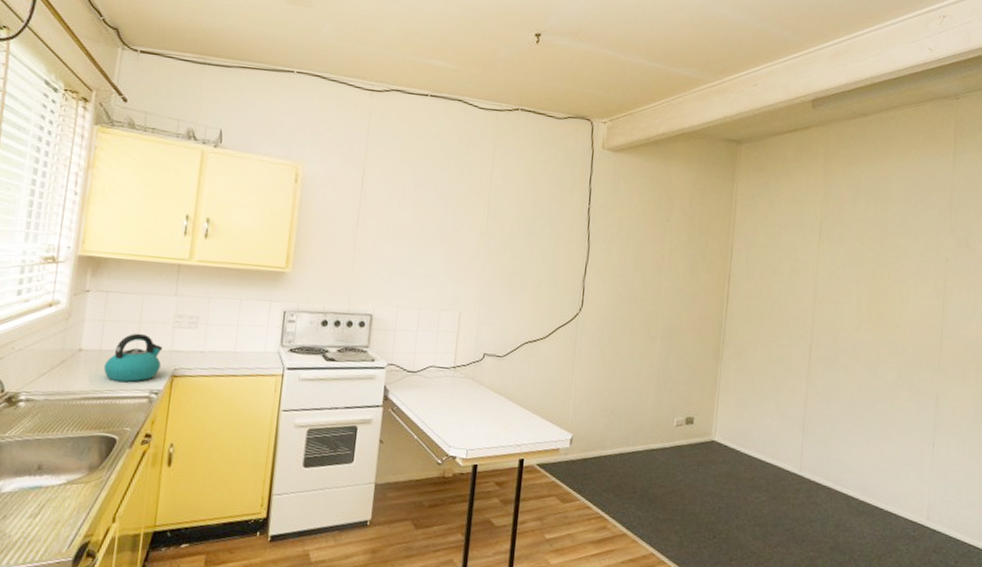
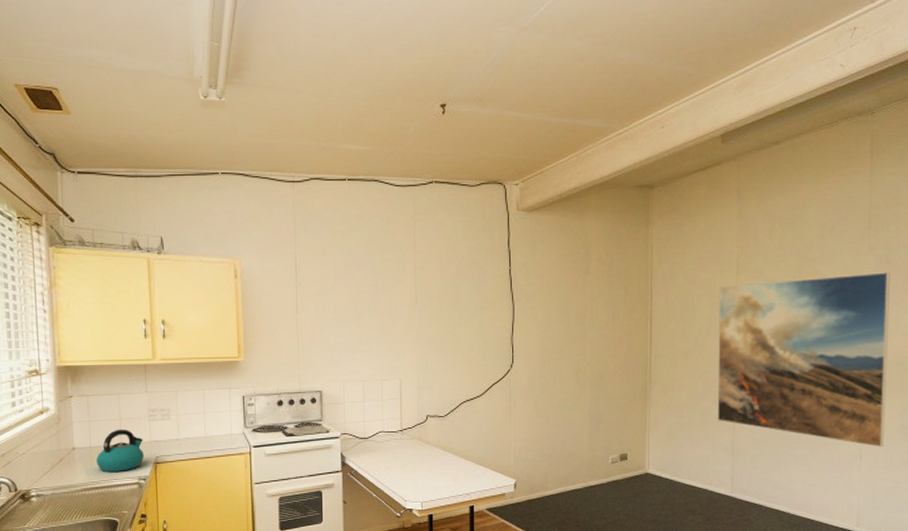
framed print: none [790,250,969,437] -> present [717,272,890,448]

